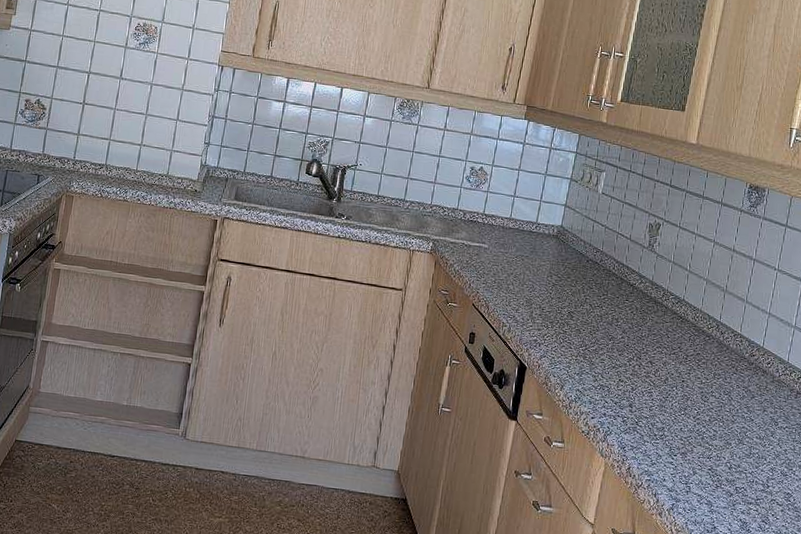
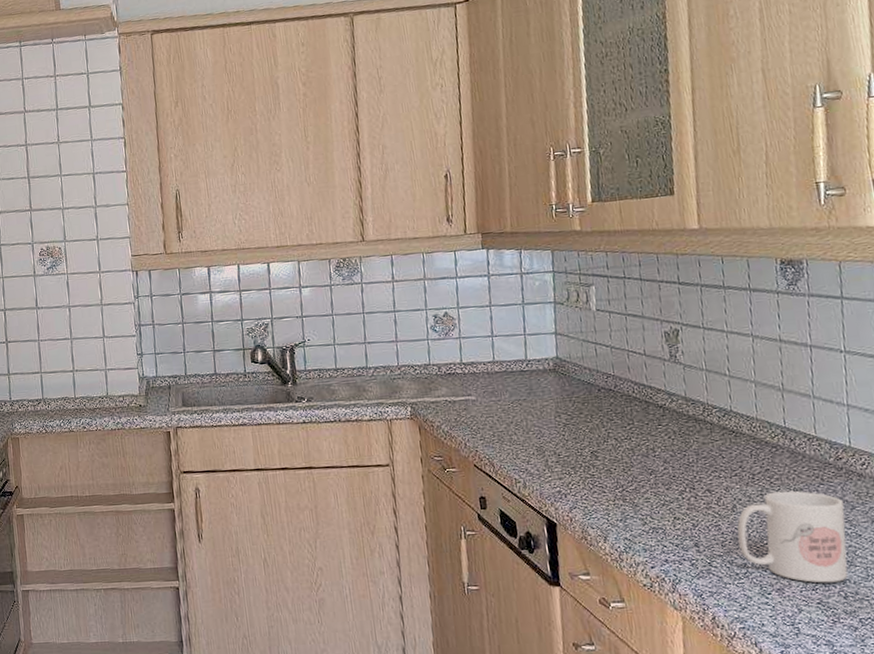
mug: none [662,373,747,455] -> present [737,491,848,583]

